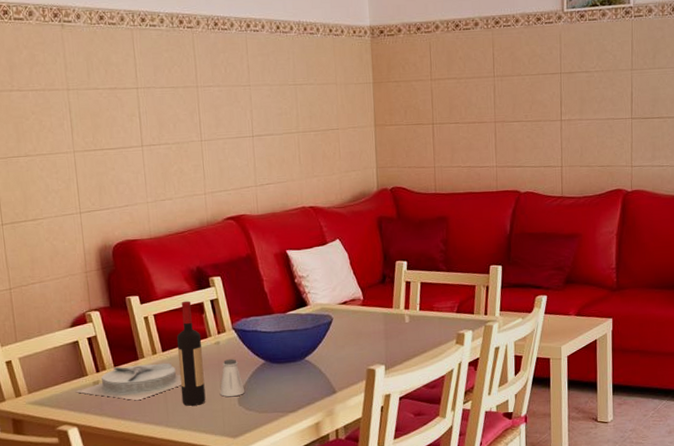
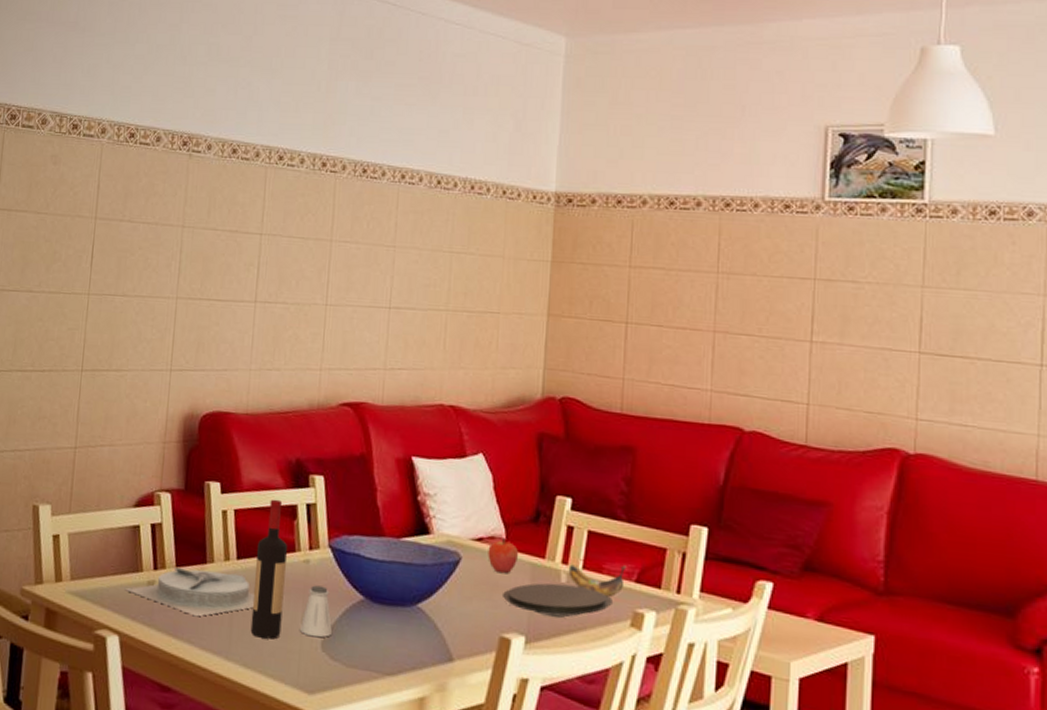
apple: none [351,299,374,325] -> present [488,538,519,574]
plate: none [365,322,442,349] -> present [501,583,612,619]
banana: none [409,303,450,327] -> present [568,564,627,598]

